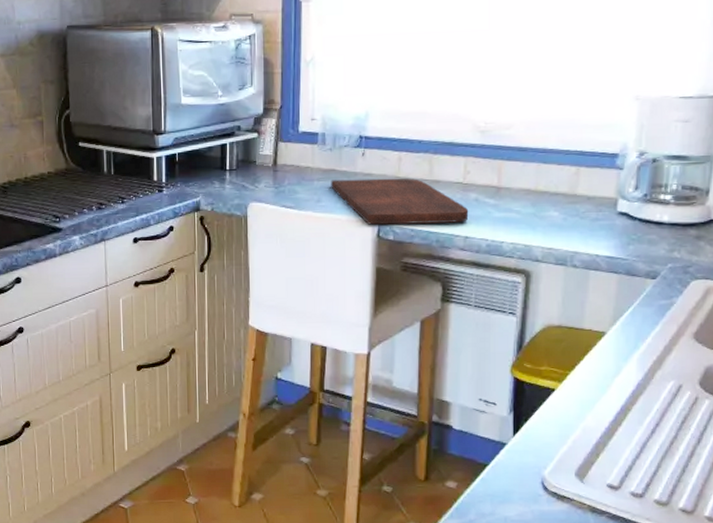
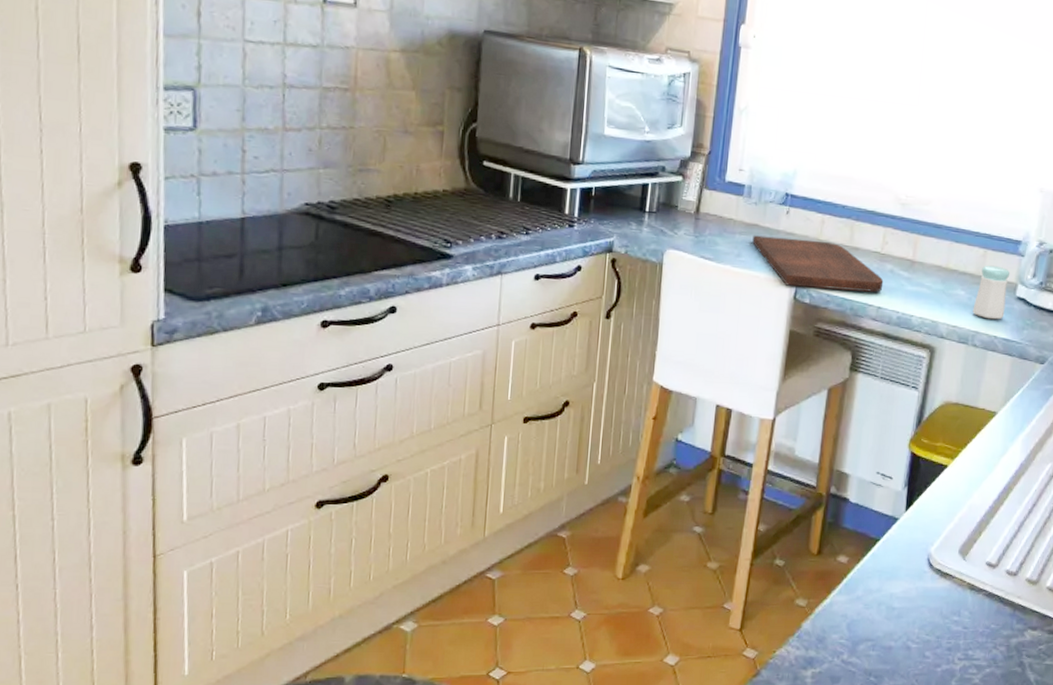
salt shaker: none [569,182,609,238] -> present [972,265,1010,320]

